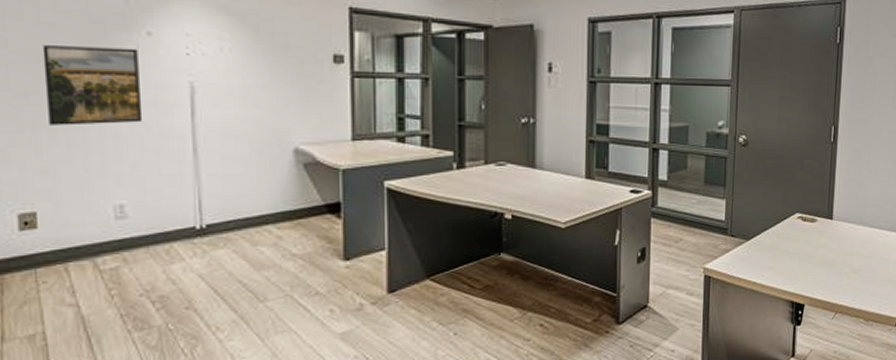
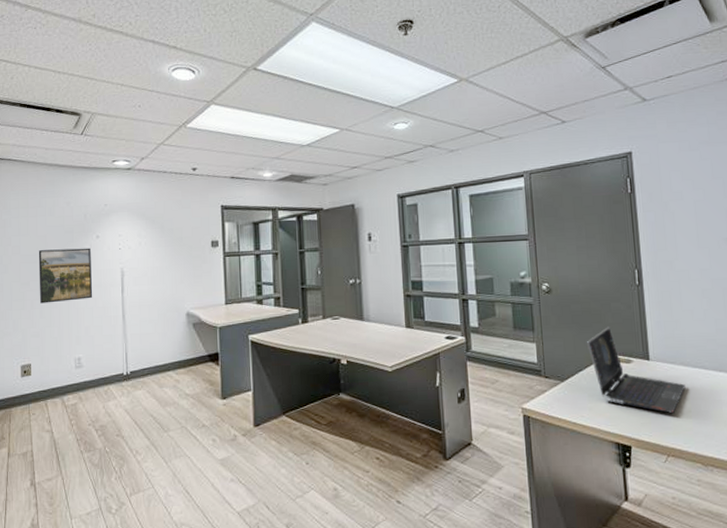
laptop computer: none [775,184,861,271] -> present [586,327,686,413]

